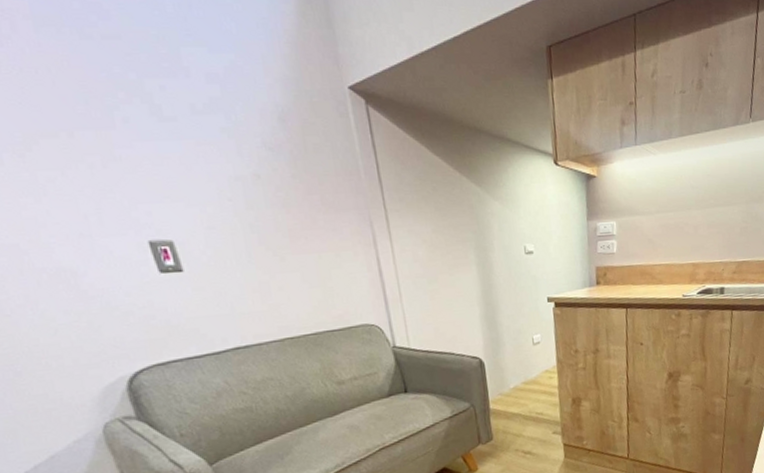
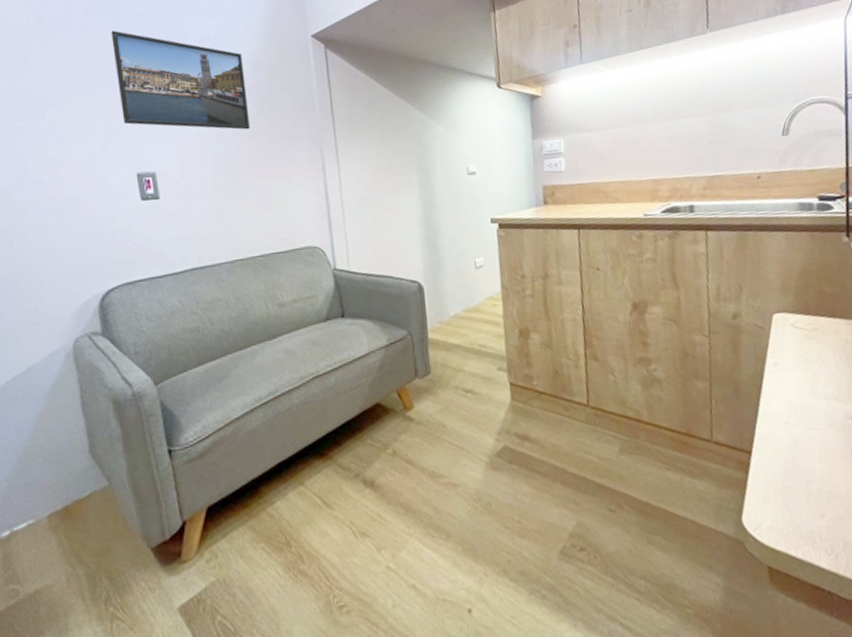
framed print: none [78,54,286,196] -> present [111,30,251,130]

